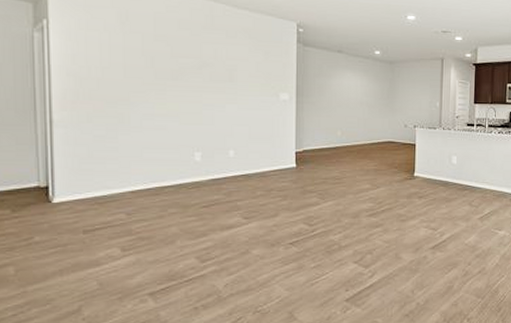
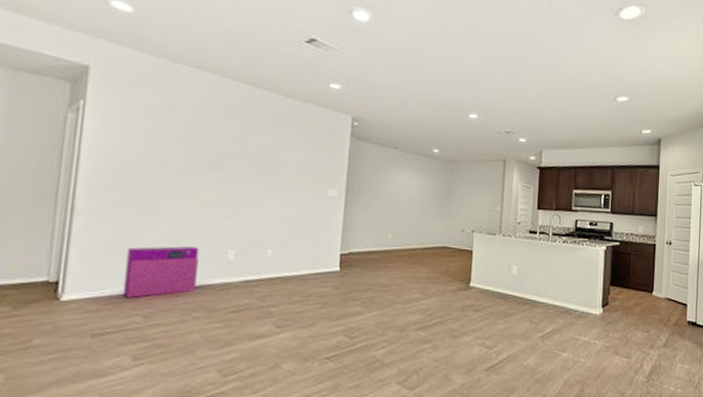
air purifier: none [105,151,169,198] -> present [122,246,199,298]

